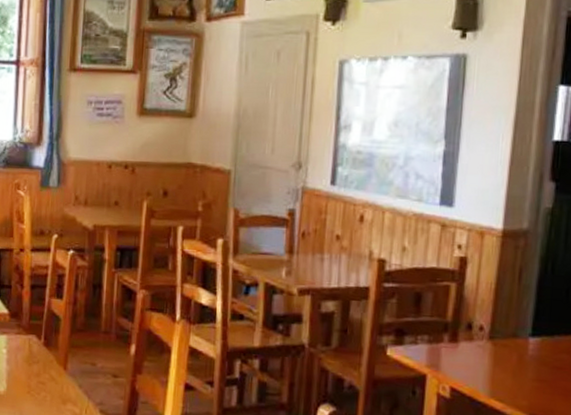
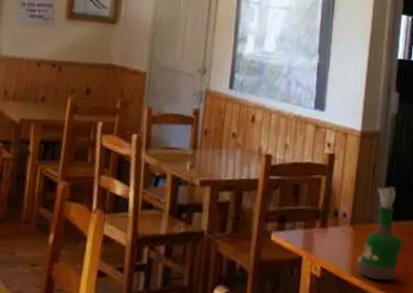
grog bottle: none [497,294,560,406] -> present [356,185,403,281]

